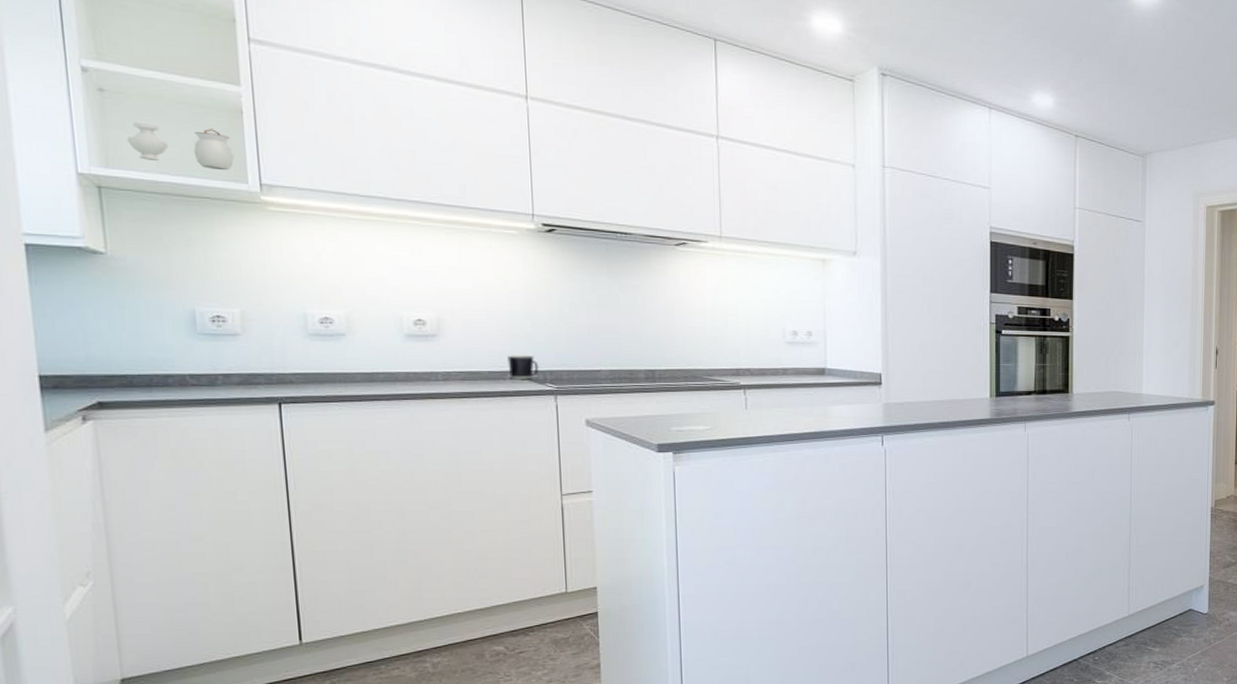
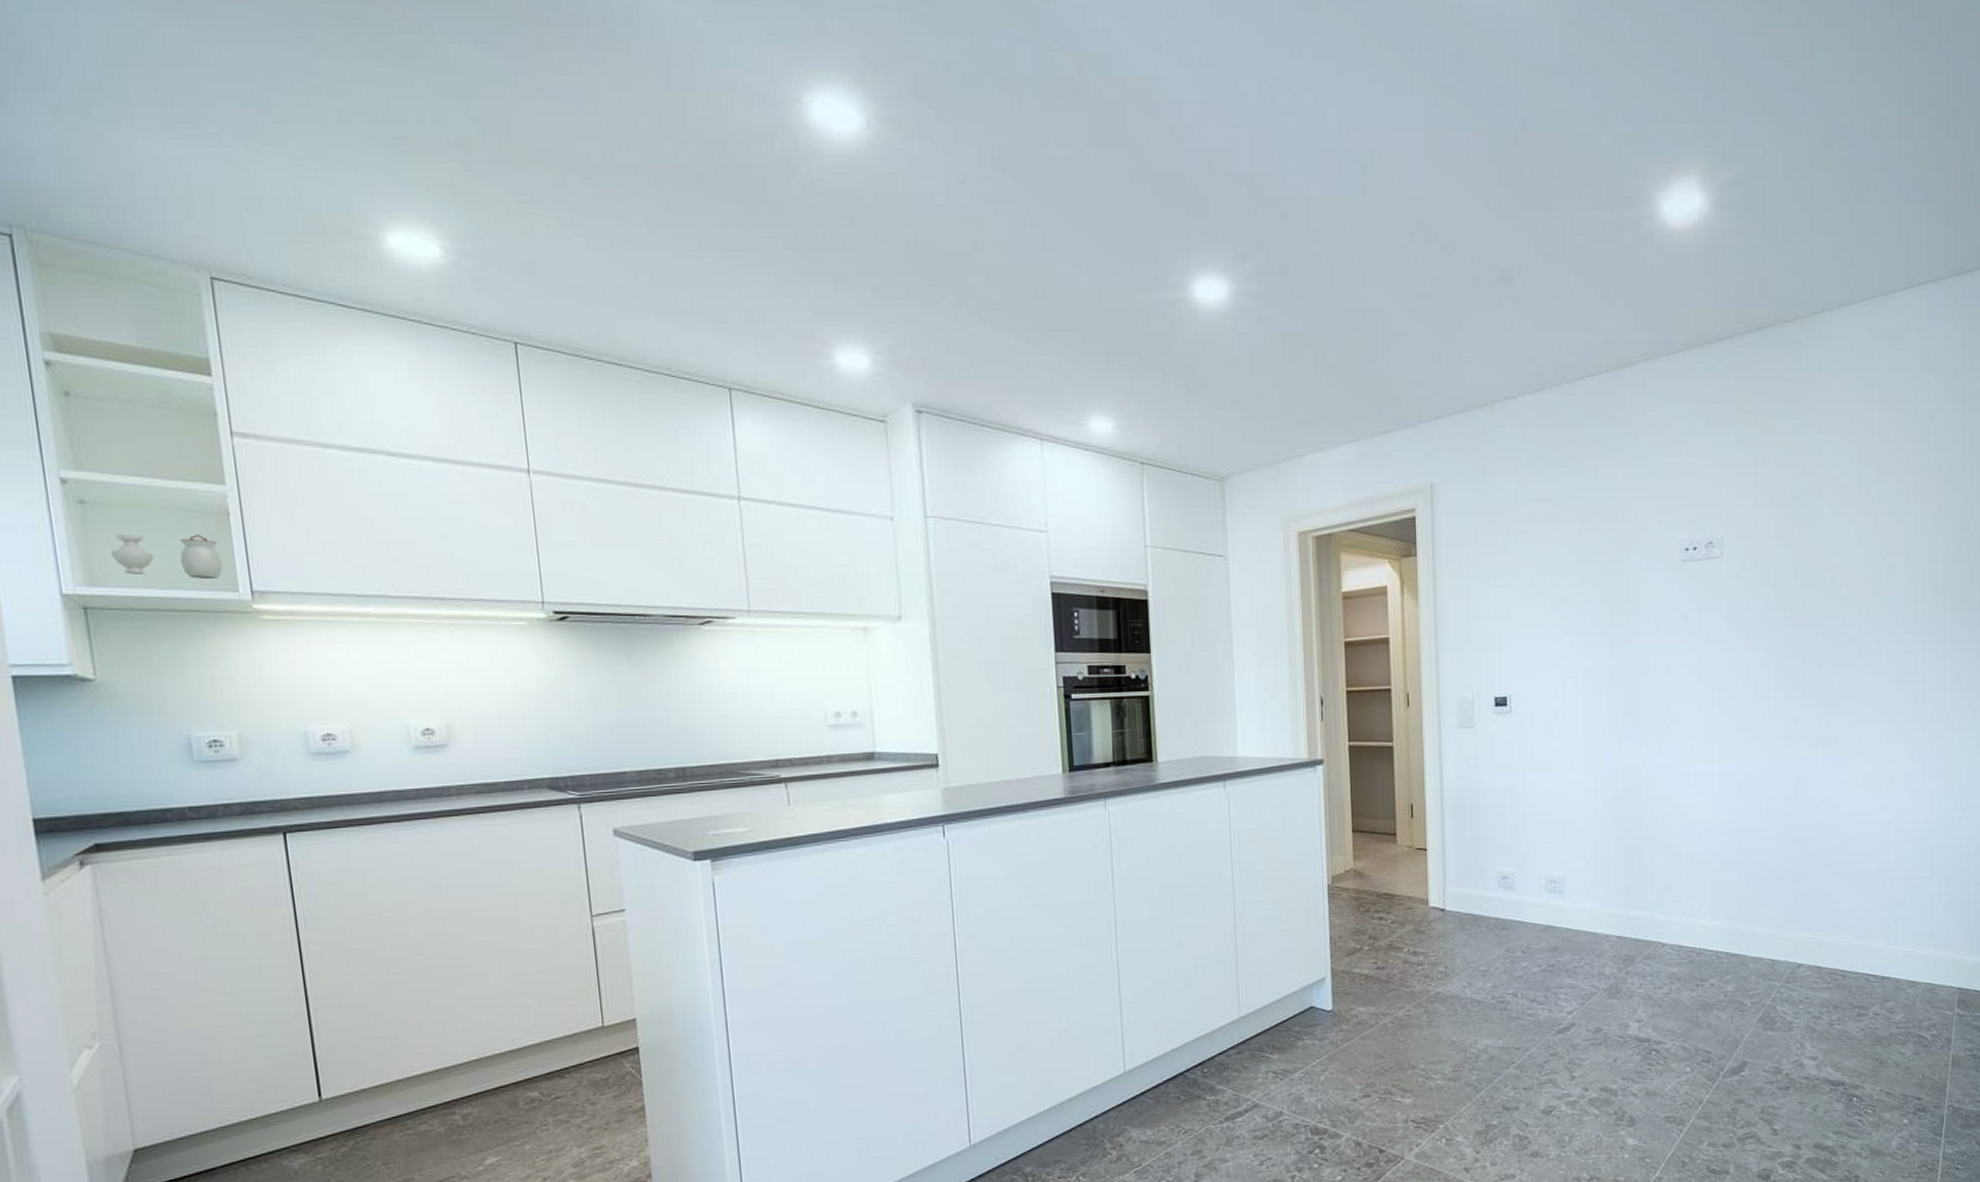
mug: present [507,354,539,380] -> none [524,759,559,789]

